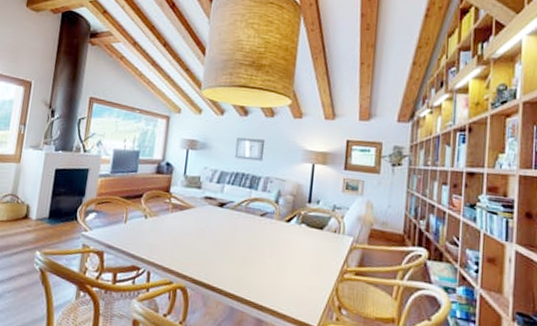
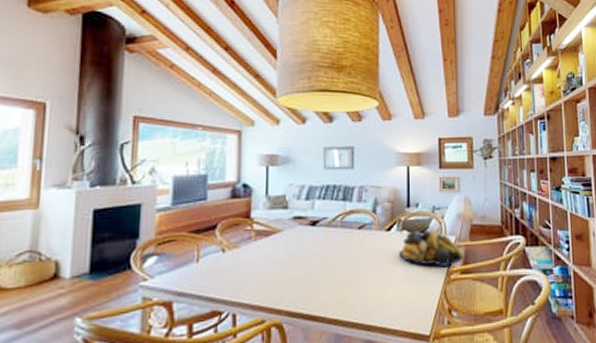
fruit bowl: none [295,225,360,265] -> present [398,229,464,266]

